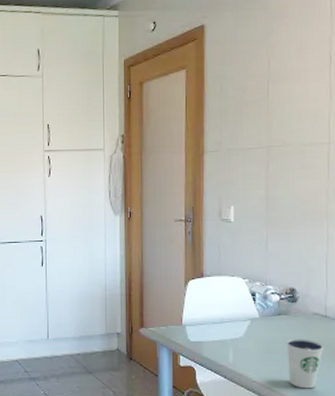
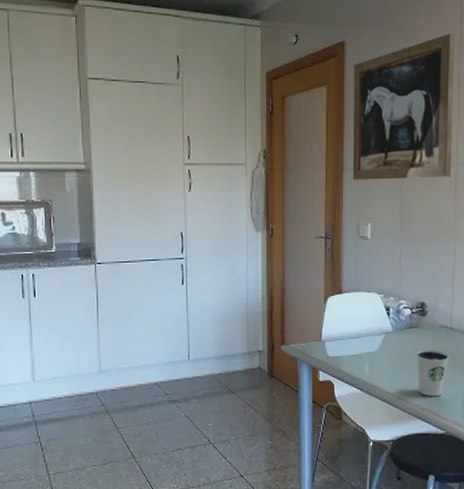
wall art: none [213,8,325,162] -> present [352,33,455,180]

